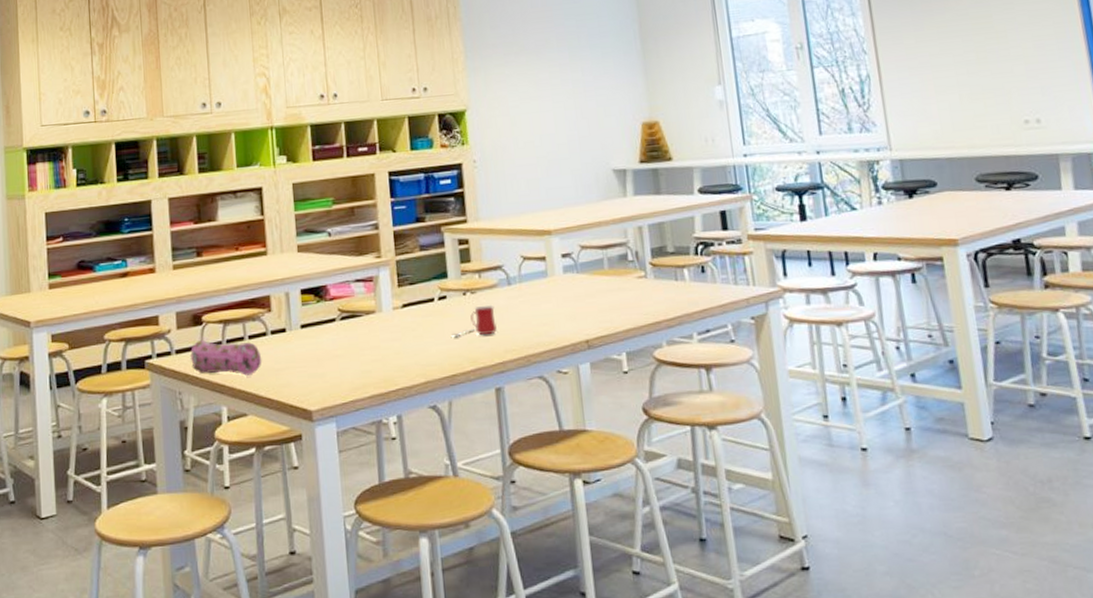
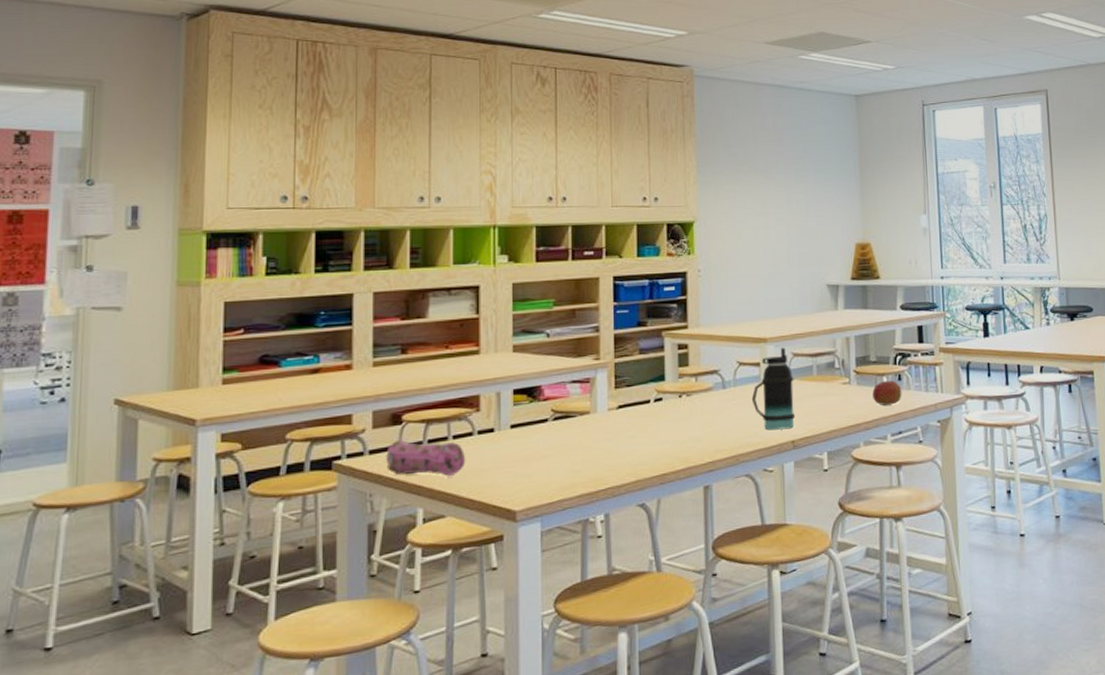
mug: present [452,304,497,337] -> none [665,406,709,437]
bottle: none [539,239,588,329] -> present [751,347,796,431]
apple: none [672,273,707,301] -> present [872,380,902,406]

